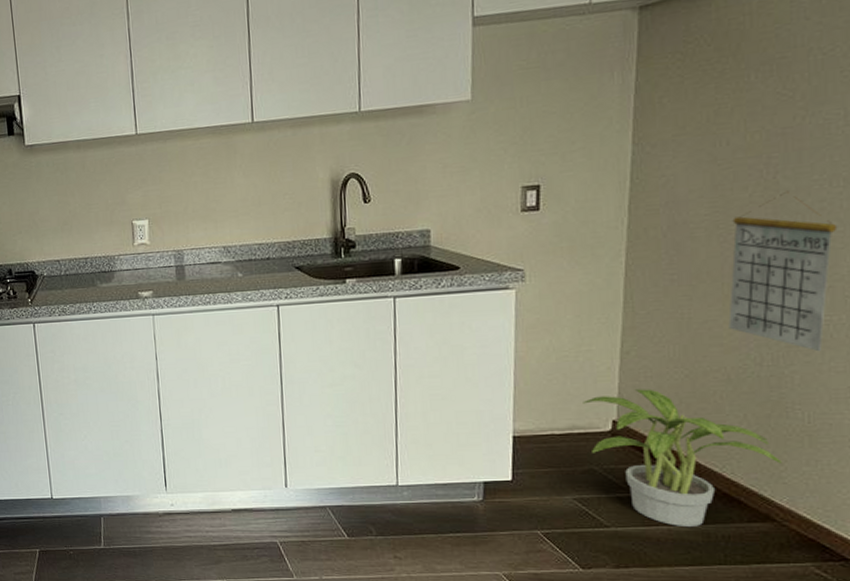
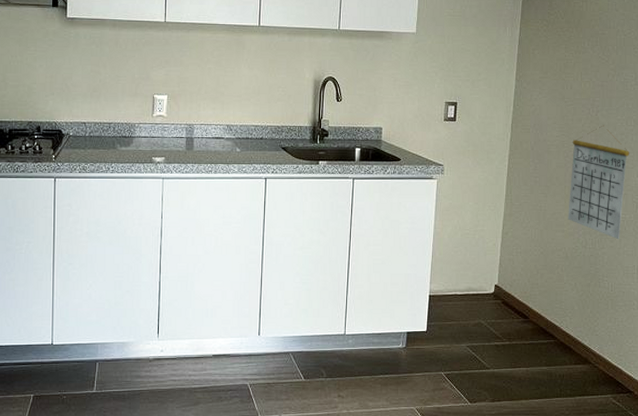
potted plant: present [583,389,782,526] -> none [477,261,595,368]

